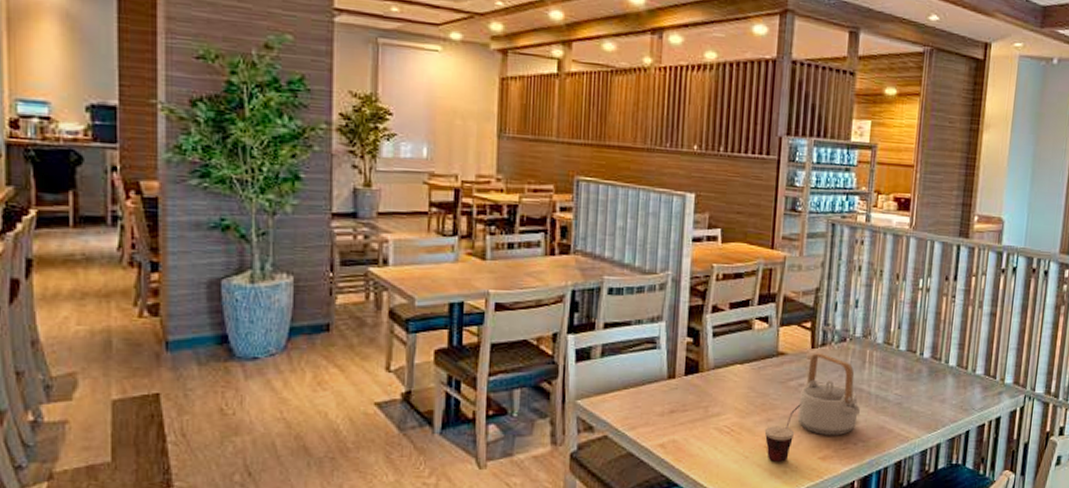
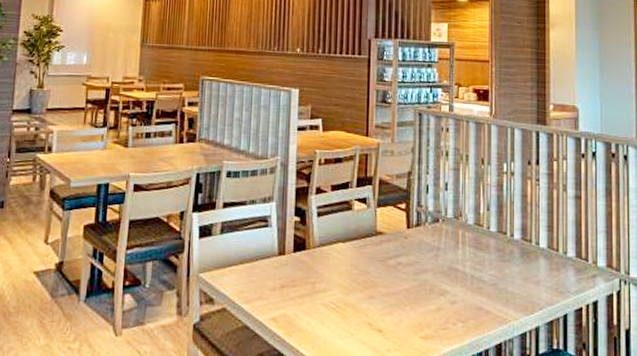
cup: present [764,403,801,463] -> none [367,281,401,341]
teapot: present [797,353,861,436] -> none [398,233,458,316]

